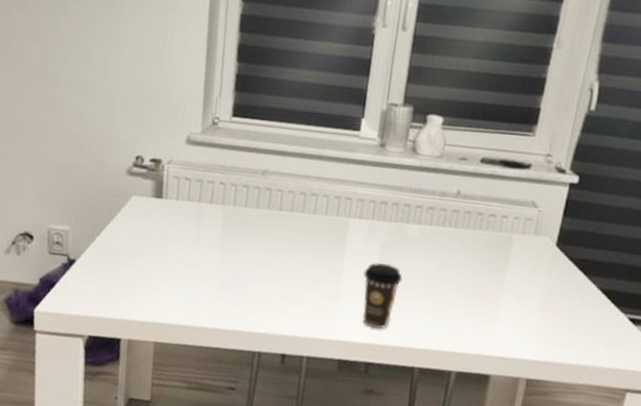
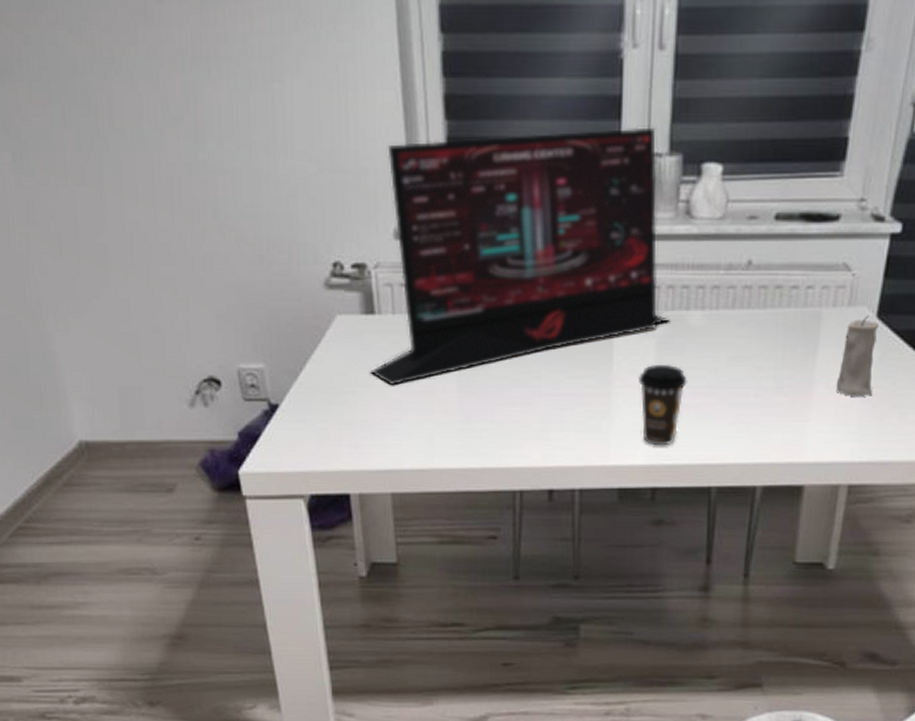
monitor: none [152,75,395,256] -> present [370,127,671,386]
candle: none [521,243,557,308] -> present [836,315,878,396]

